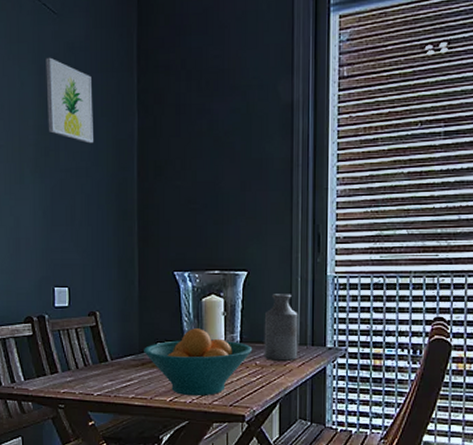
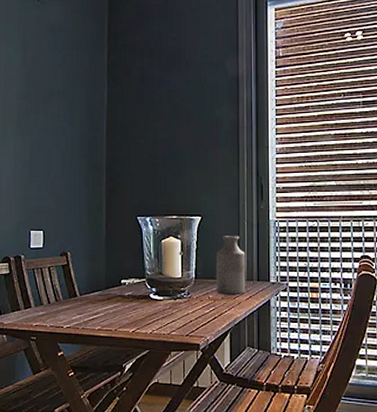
wall art: present [46,57,93,144] -> none [29,36,69,108]
fruit bowl: present [144,328,253,397] -> none [110,266,206,328]

